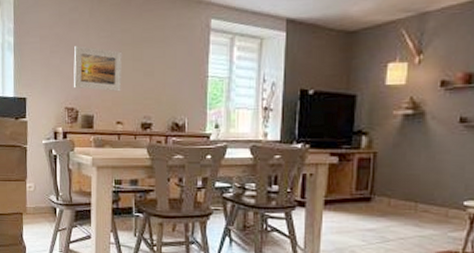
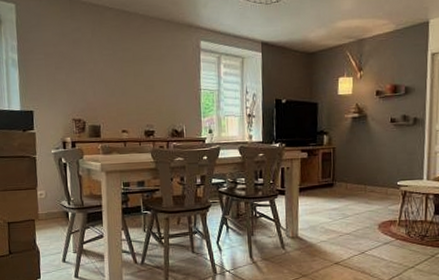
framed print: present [73,46,123,92] -> none [78,63,125,104]

